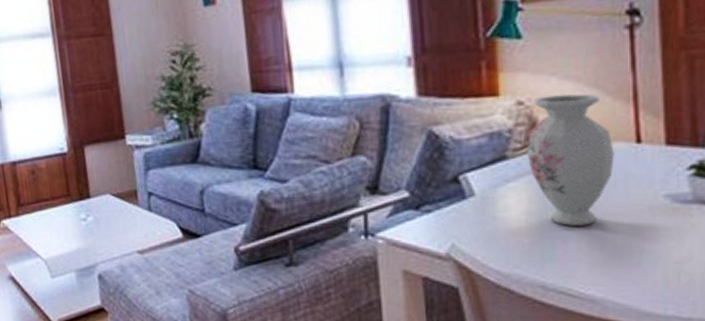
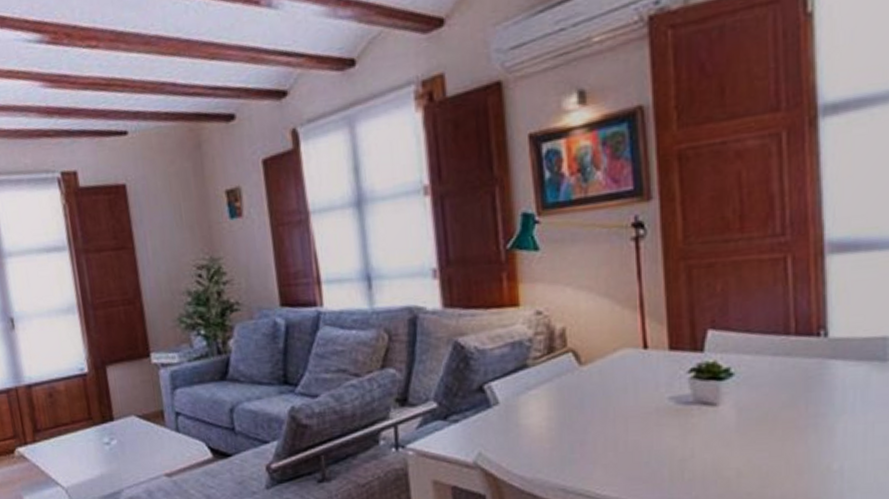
vase: present [526,93,615,226] -> none [545,303,625,430]

